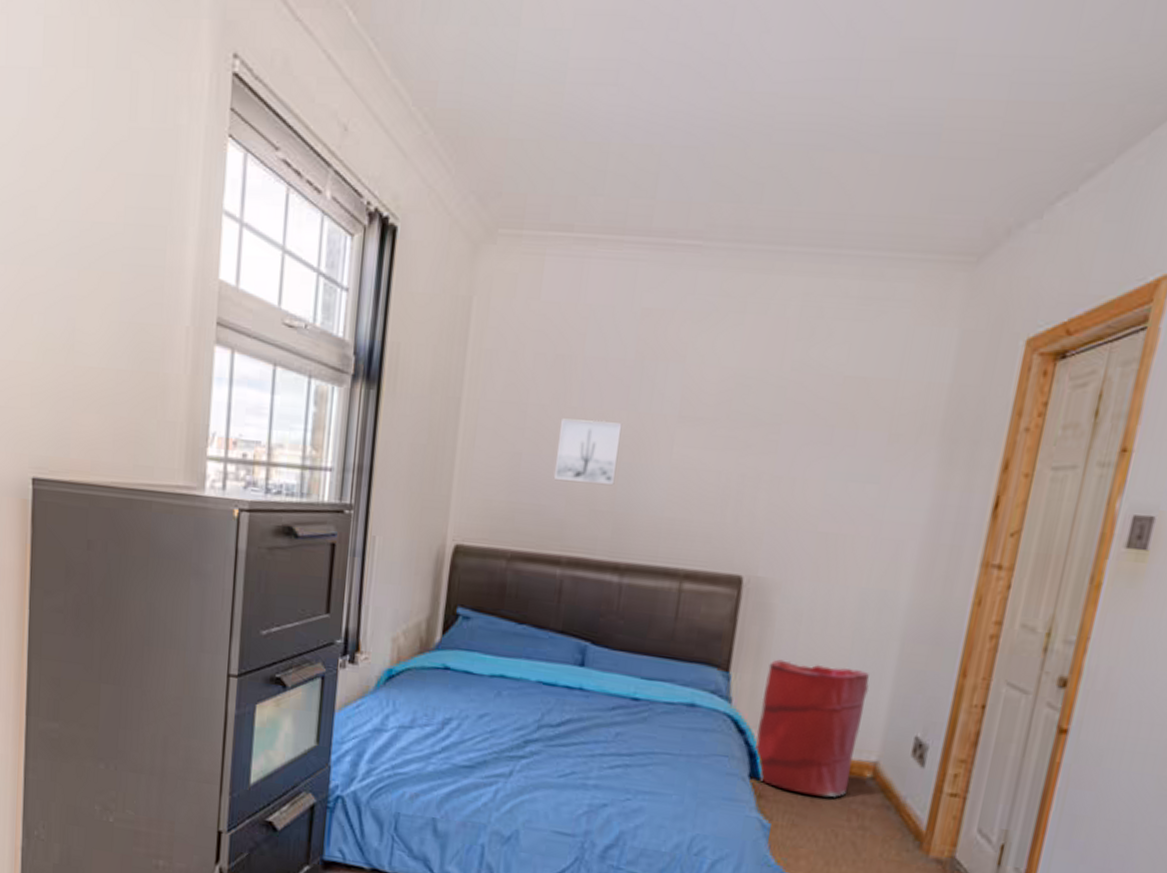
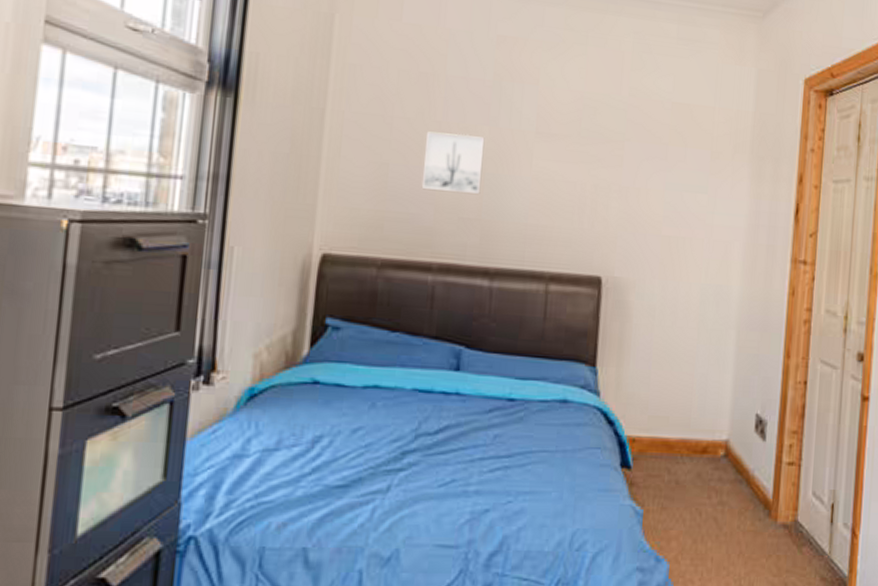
laundry hamper: present [755,659,869,797] -> none [624,352,715,478]

